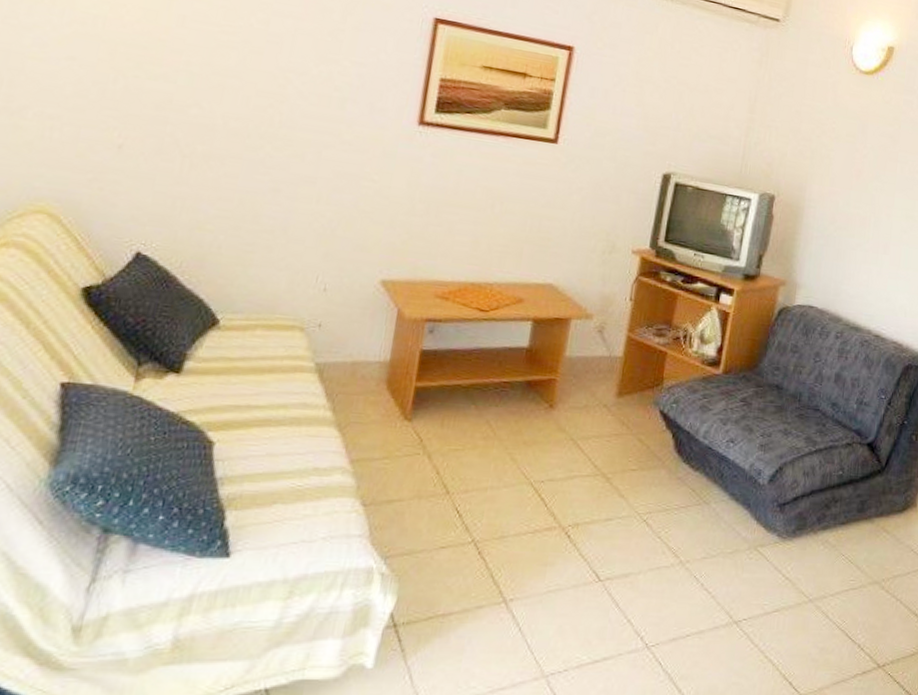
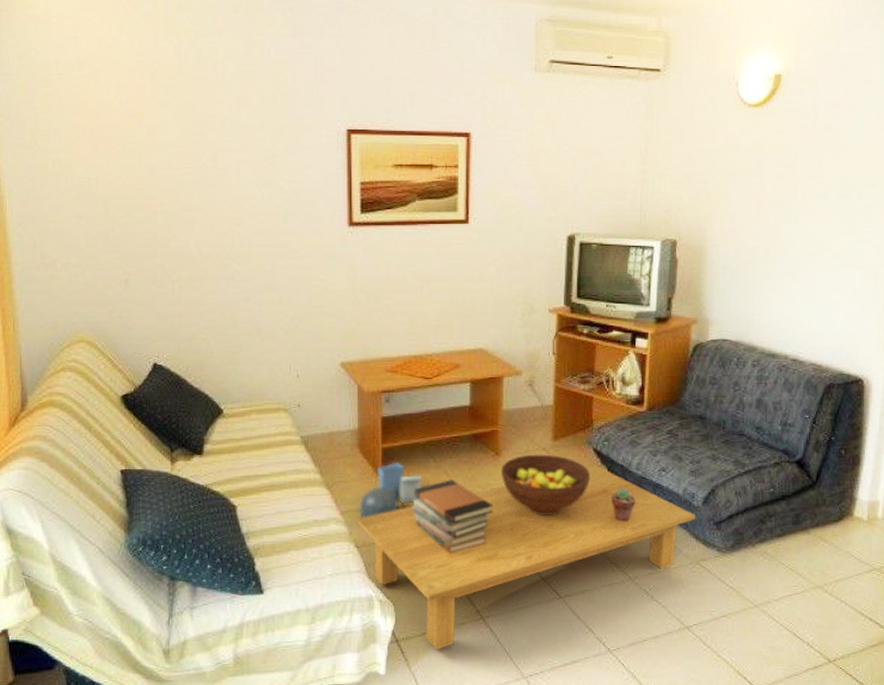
coffee table: none [368,428,760,639] -> present [357,465,696,650]
shopping bag: none [374,404,459,470] -> present [359,462,422,518]
book stack: none [440,431,538,521] -> present [412,480,493,554]
fruit bowl: none [552,410,653,483] -> present [502,454,591,516]
potted succulent: none [671,457,699,497] -> present [612,488,636,522]

